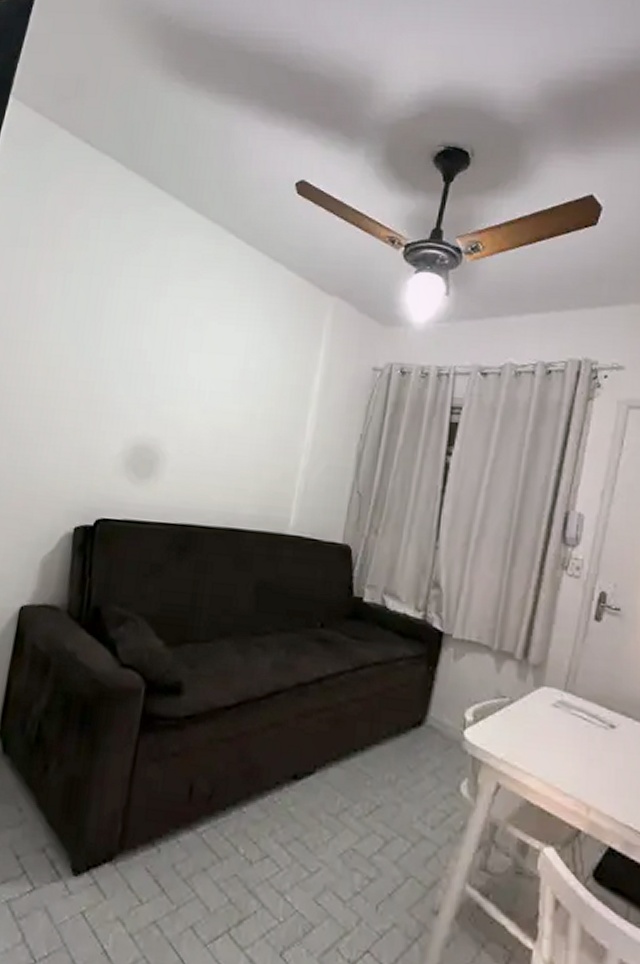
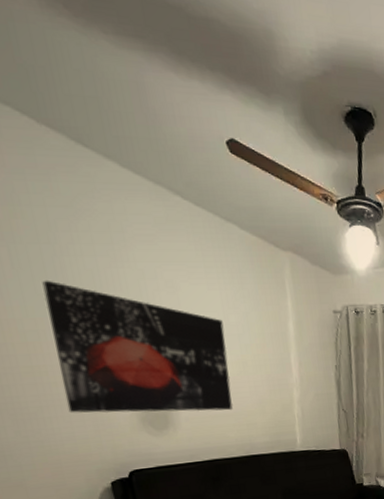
wall art: none [61,308,242,469] -> present [42,280,233,413]

